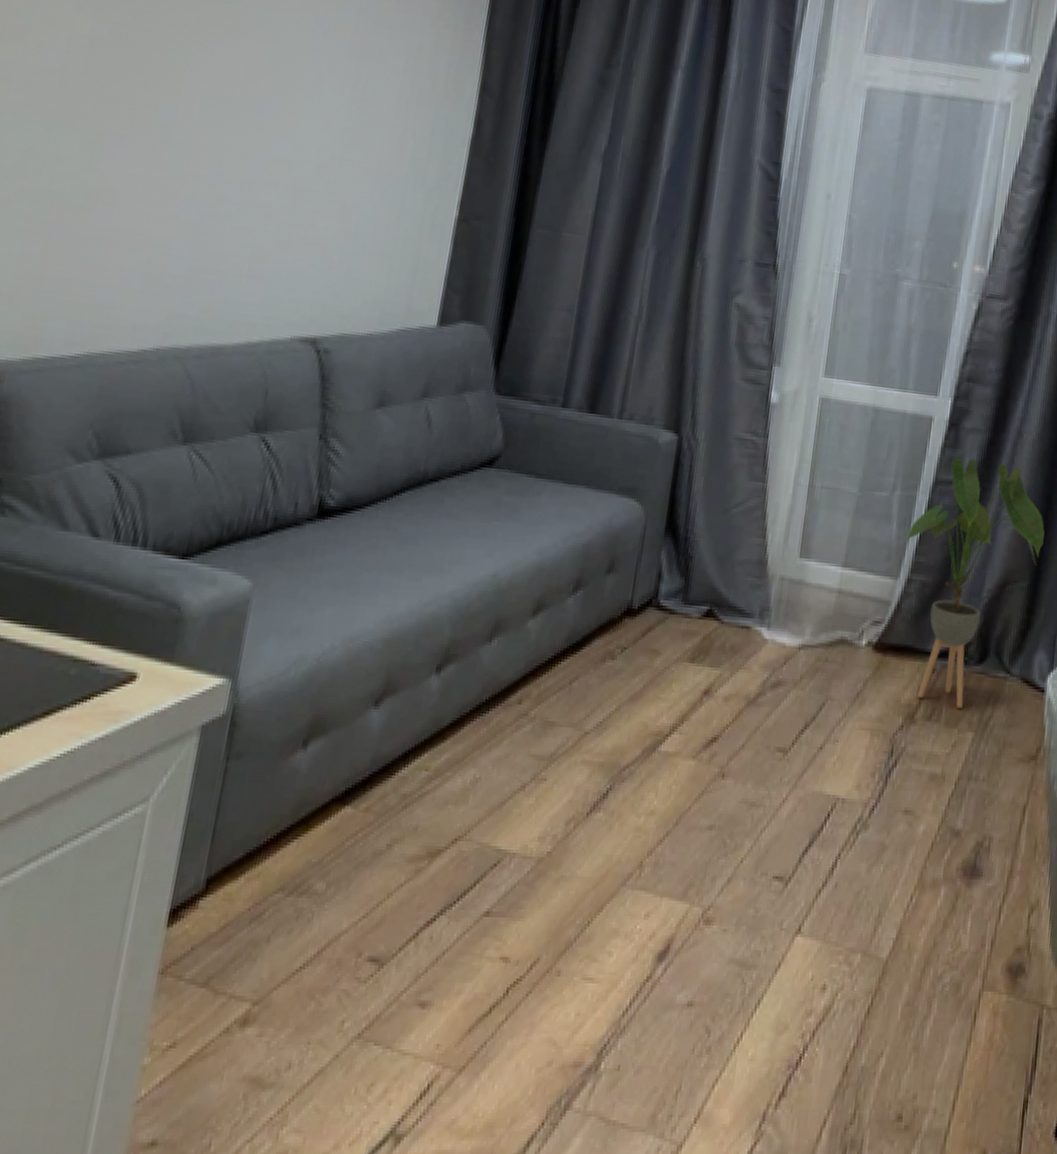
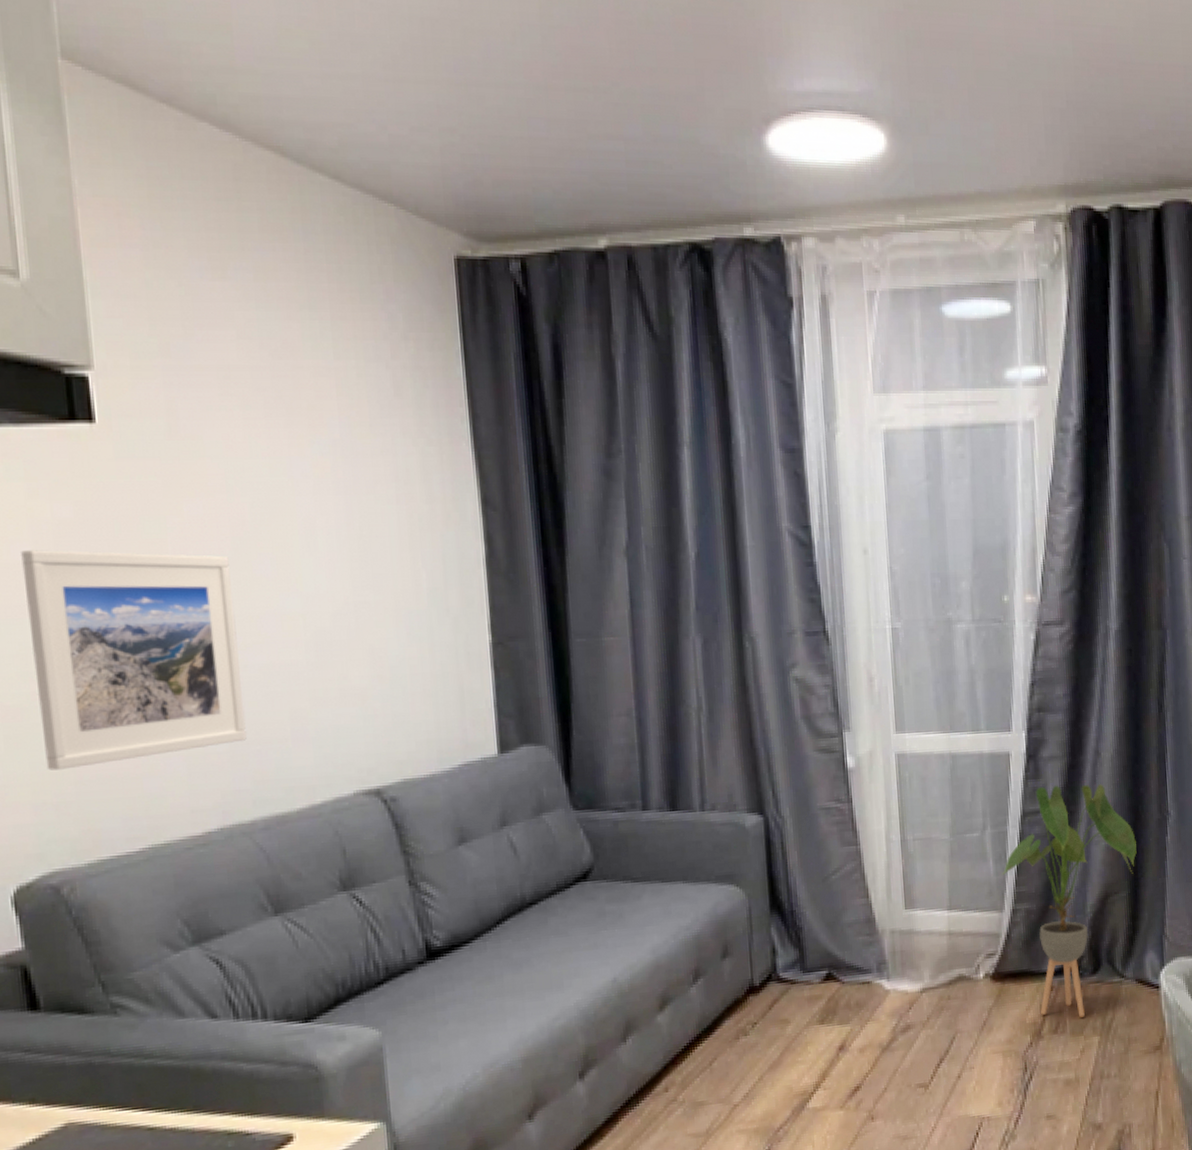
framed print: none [13,57,237,269] -> present [21,550,247,771]

